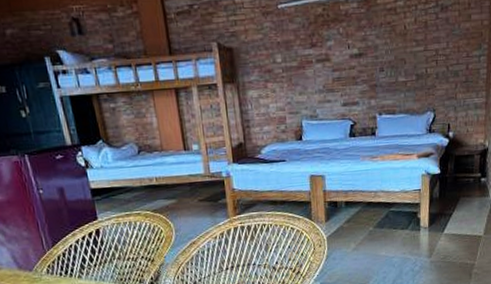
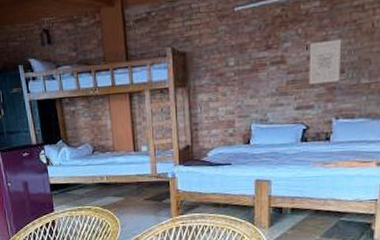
wall art: none [351,39,380,82] -> present [309,39,342,84]

